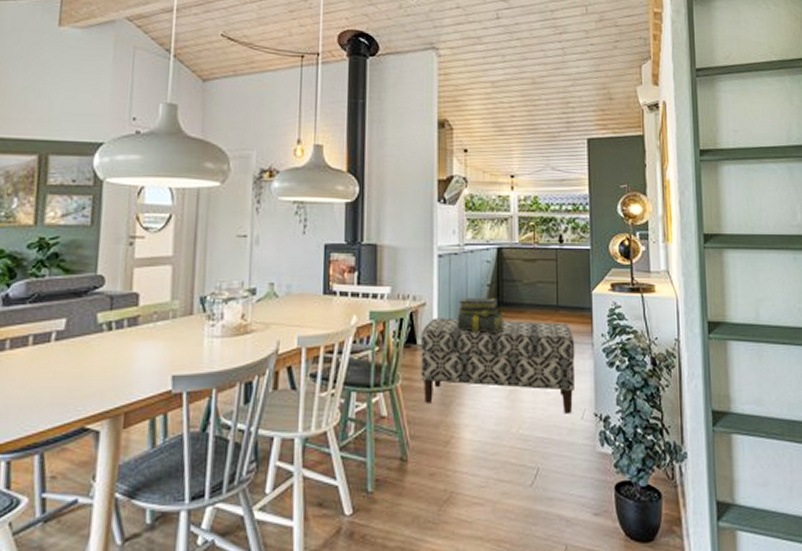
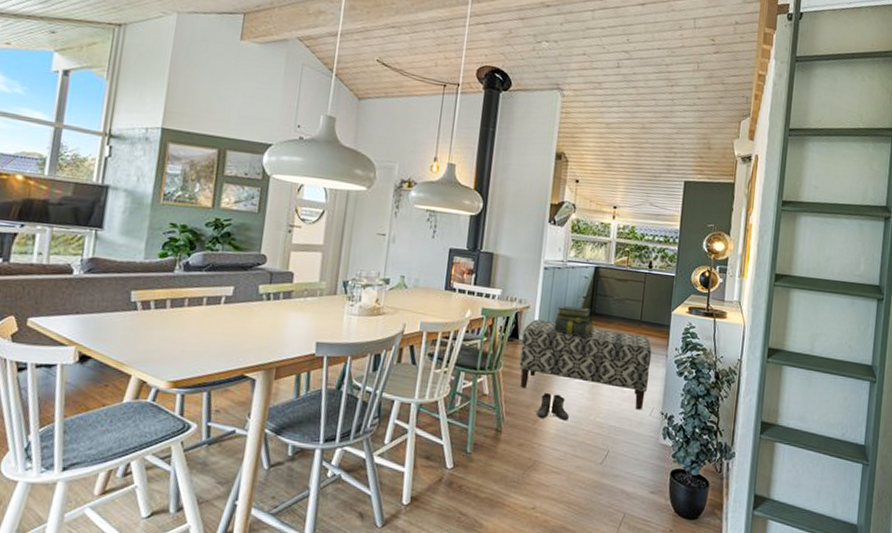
boots: none [447,406,486,438] -> present [536,393,569,421]

